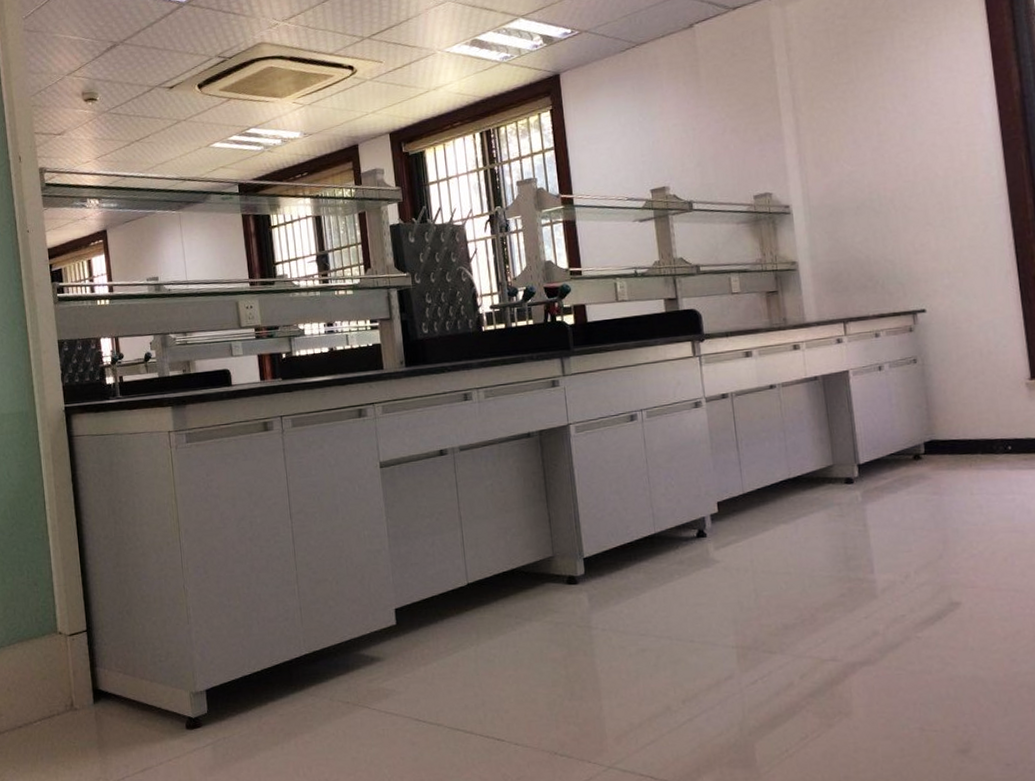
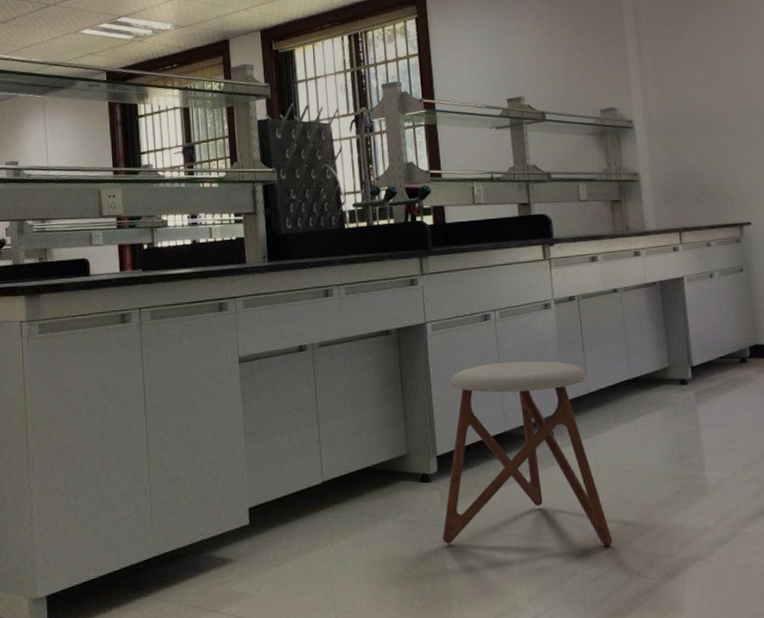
stool: none [591,461,772,650] -> present [442,361,613,547]

